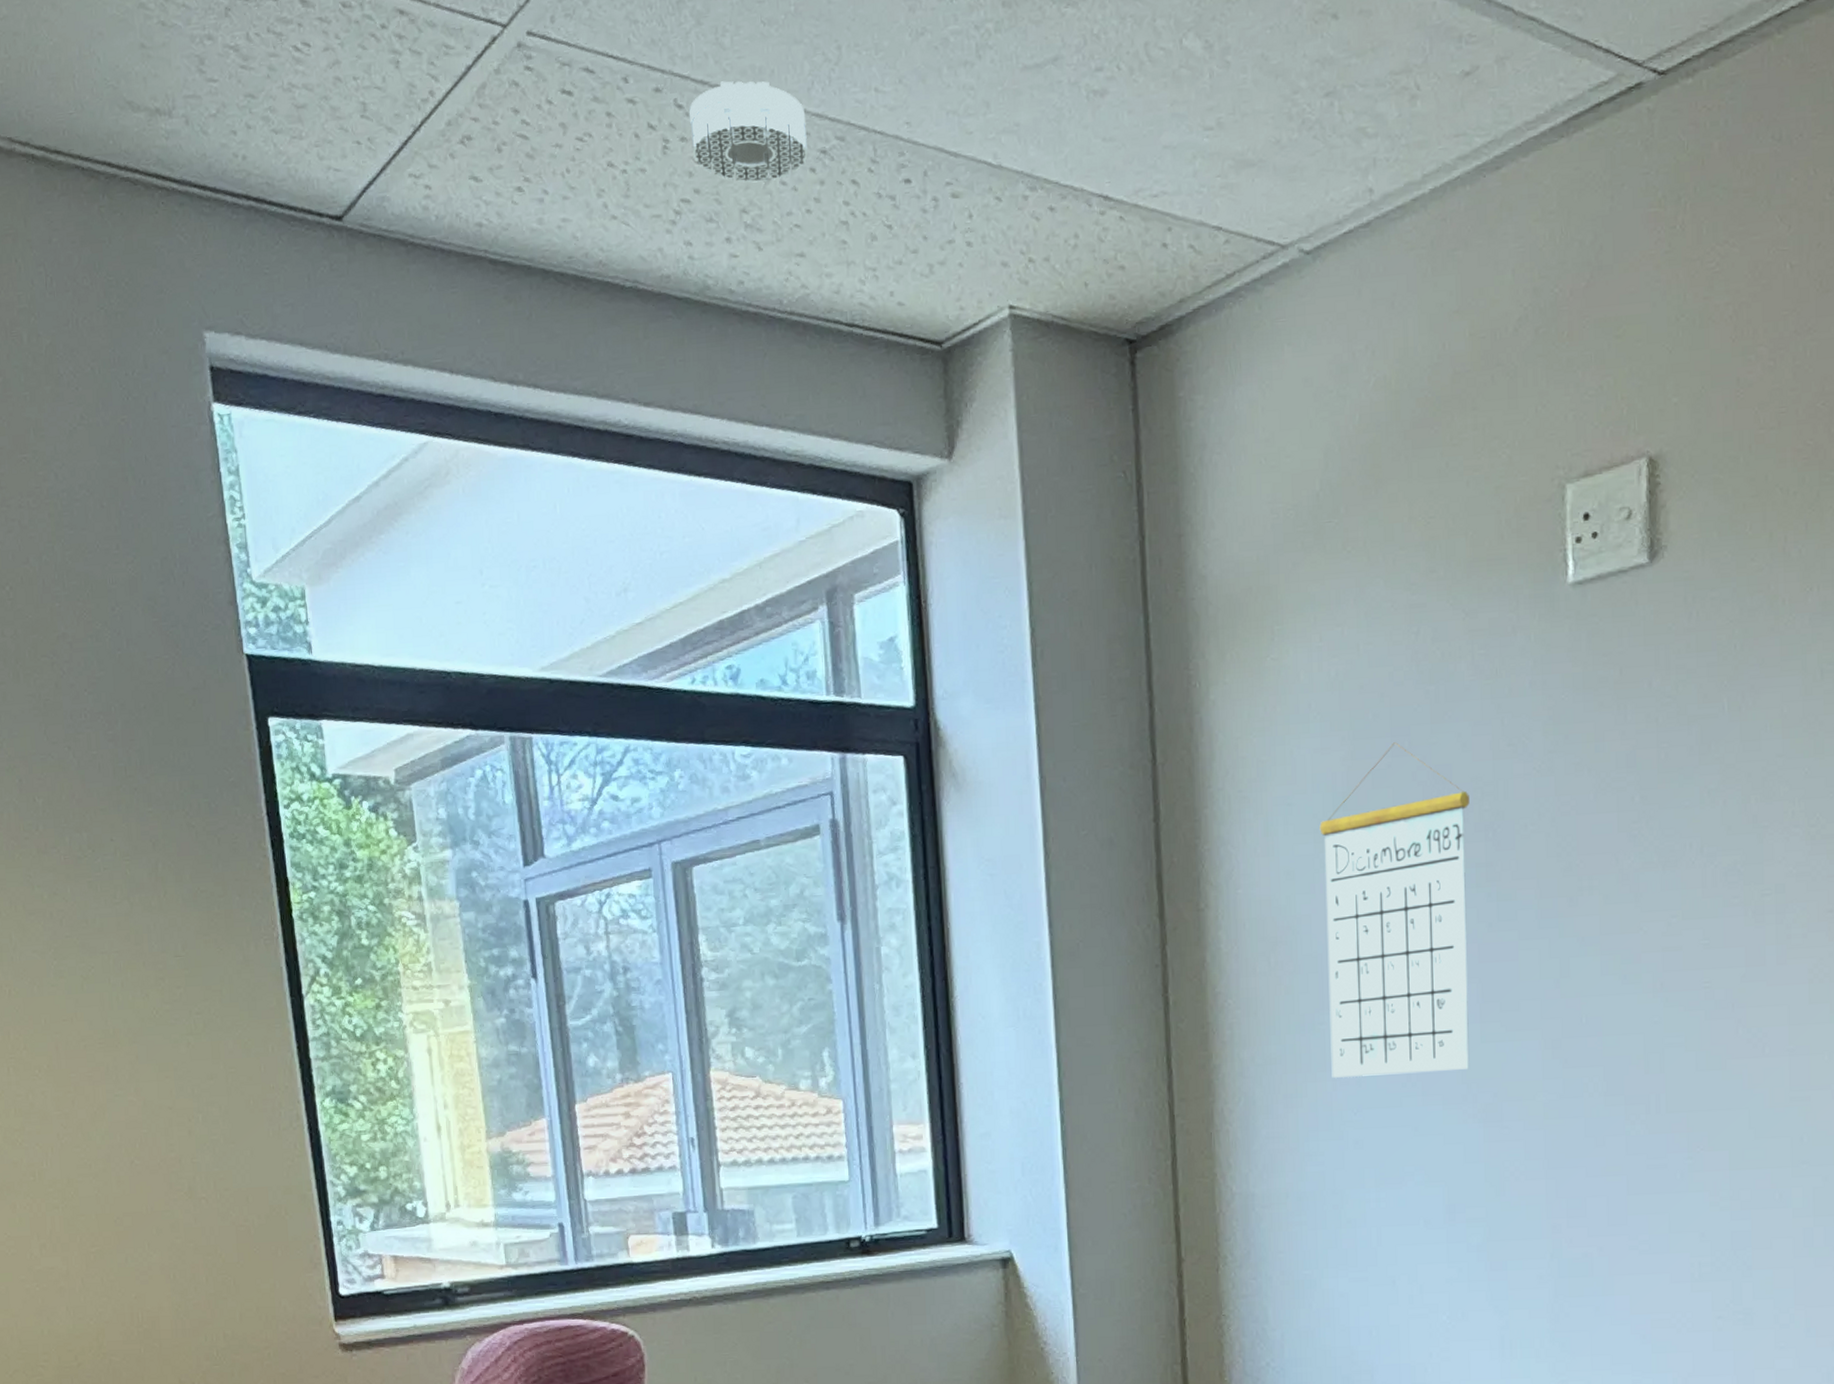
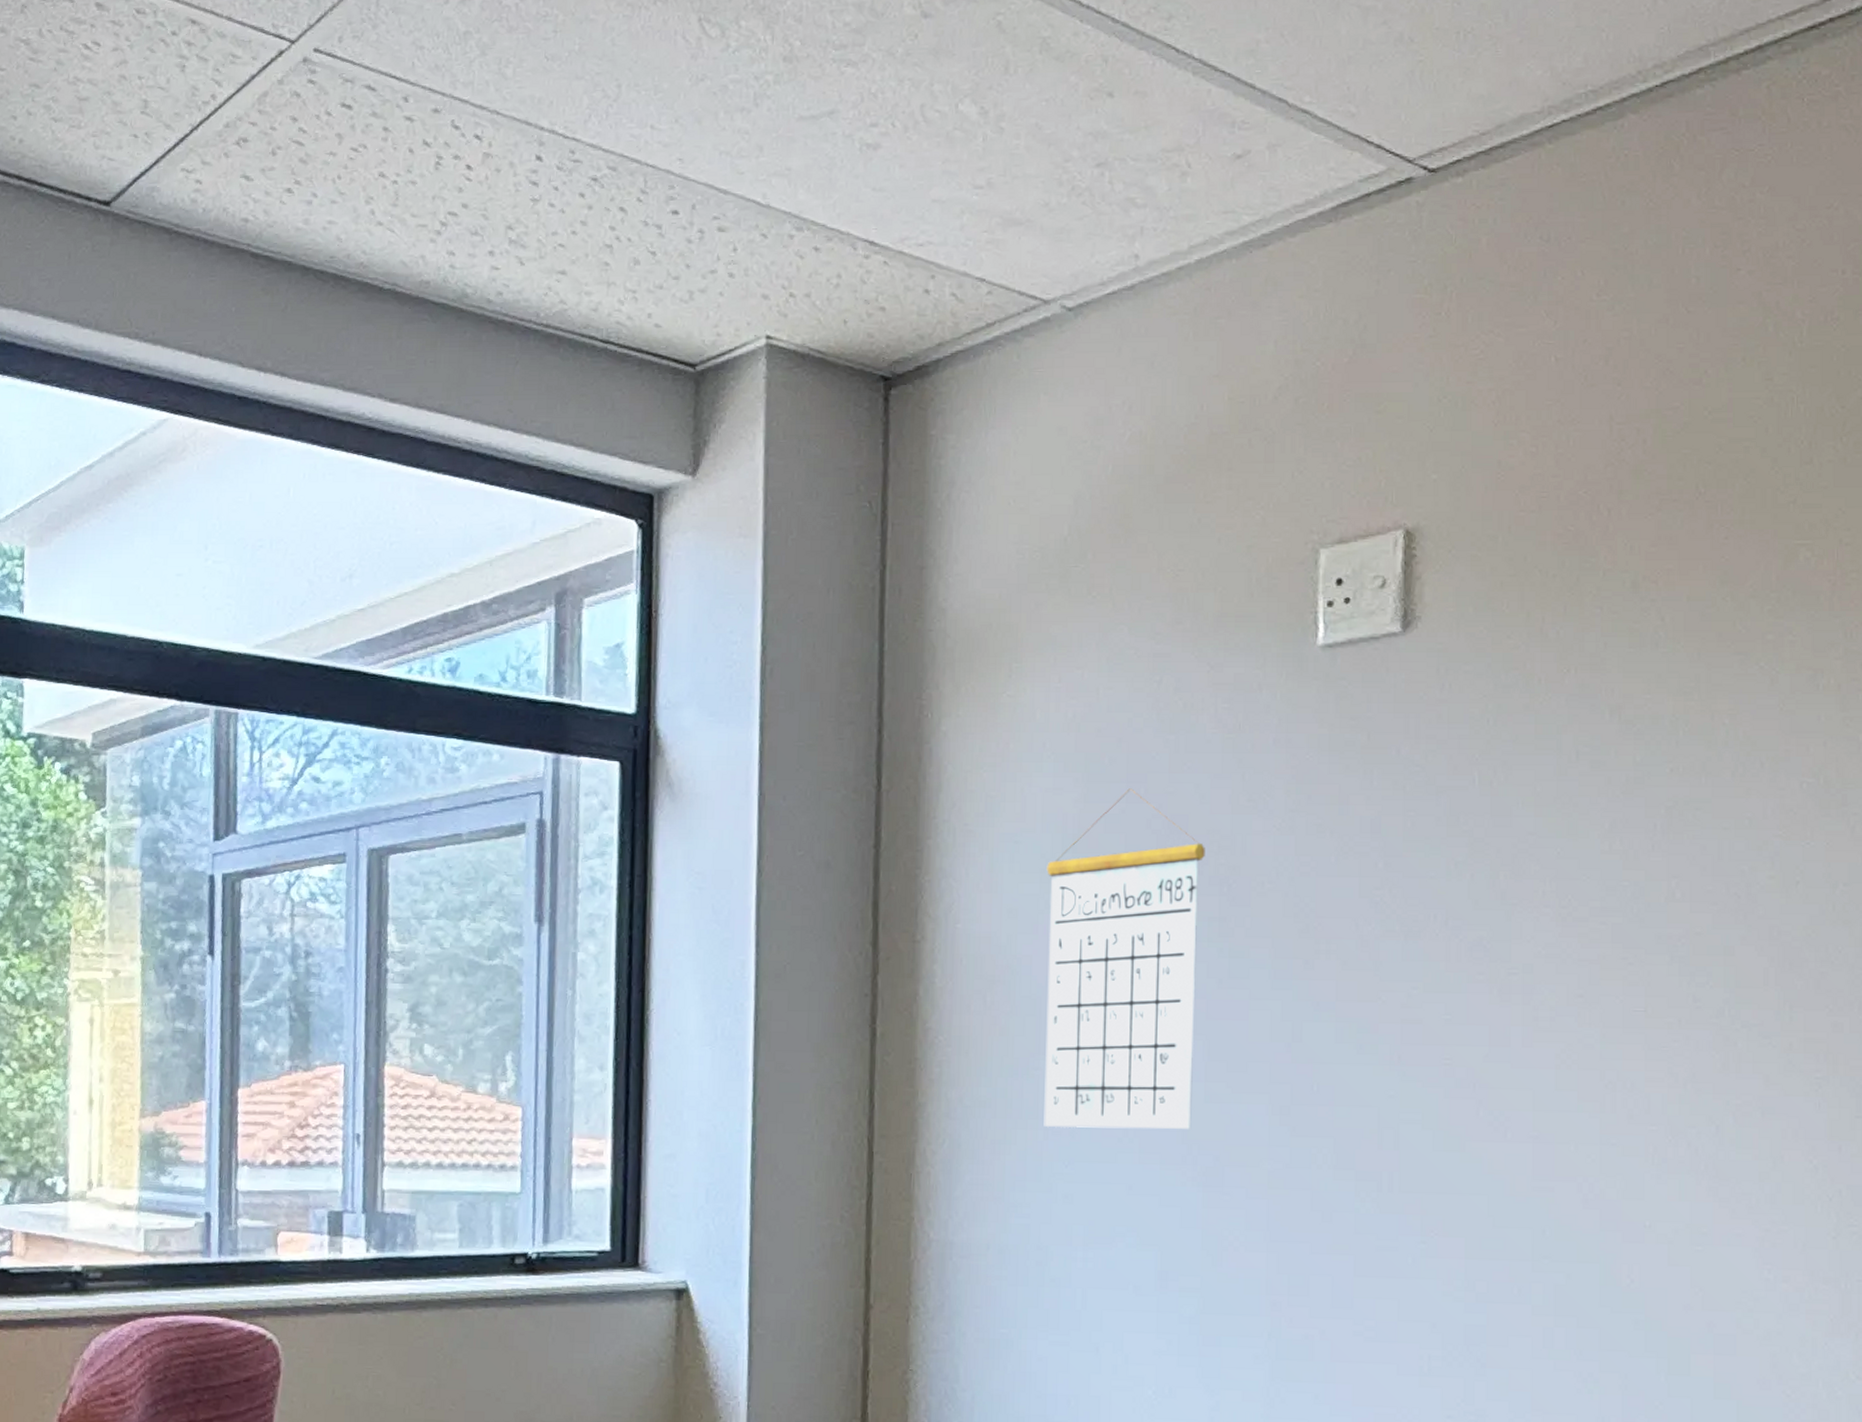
smoke detector: present [688,80,808,183] -> none [464,108,580,202]

